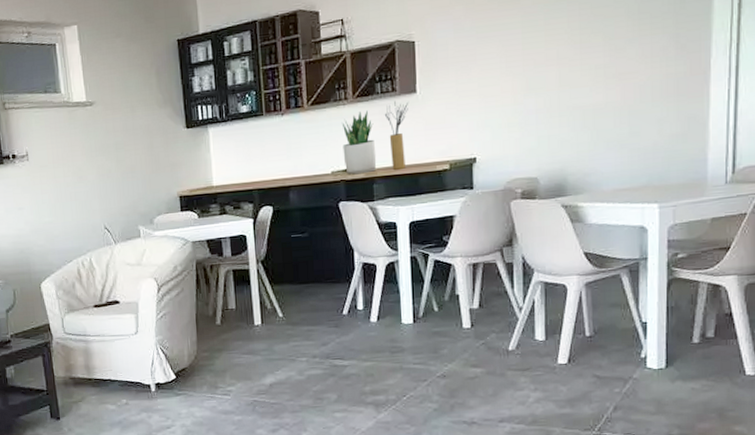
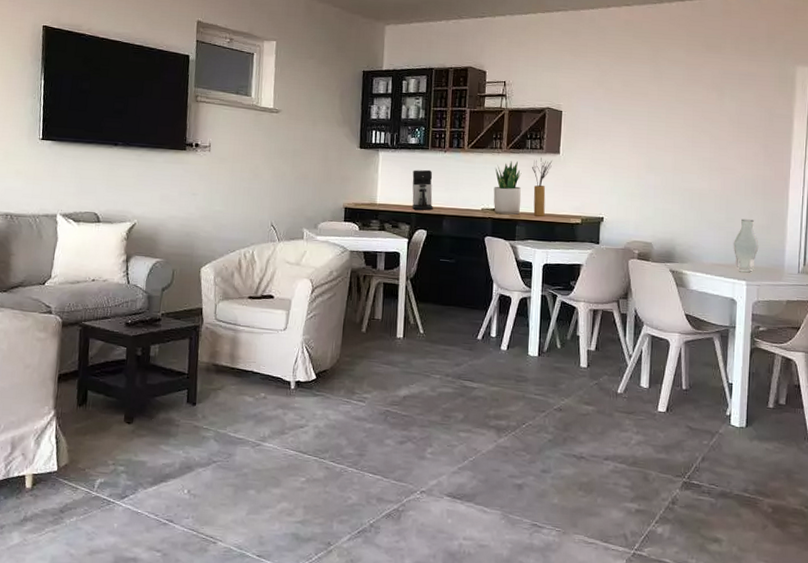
coffee maker: none [248,138,276,187] -> present [412,169,433,211]
vase: none [639,129,673,194] -> present [733,219,759,273]

